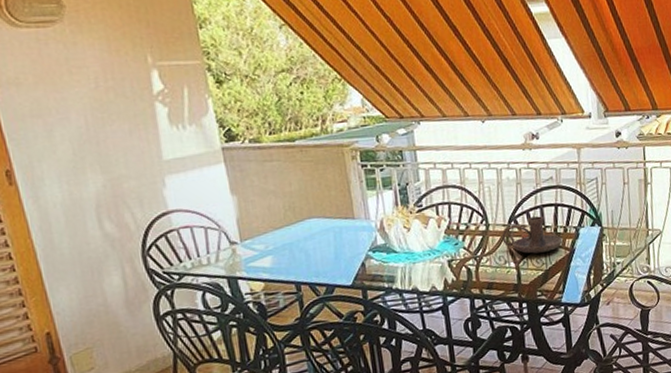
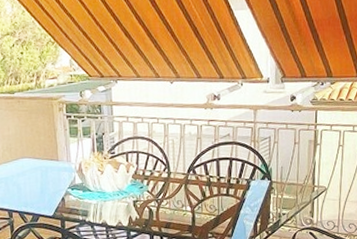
candle holder: present [502,216,563,254] -> none [181,168,235,201]

